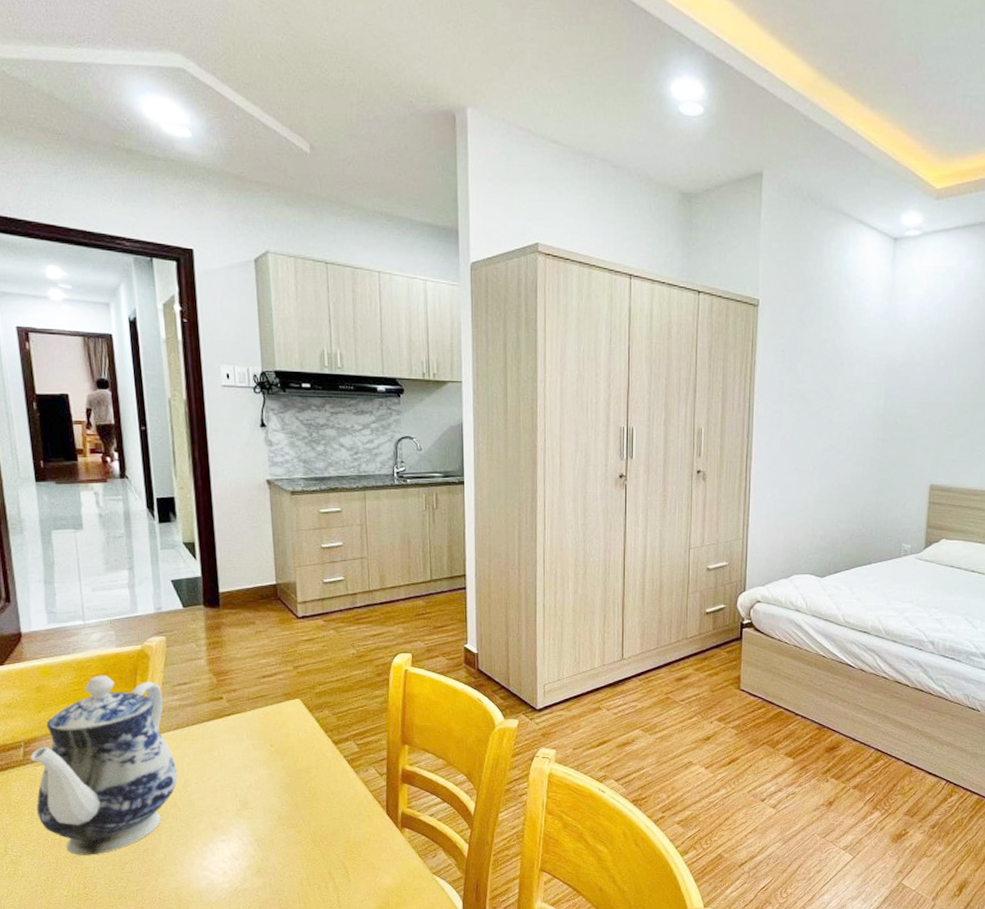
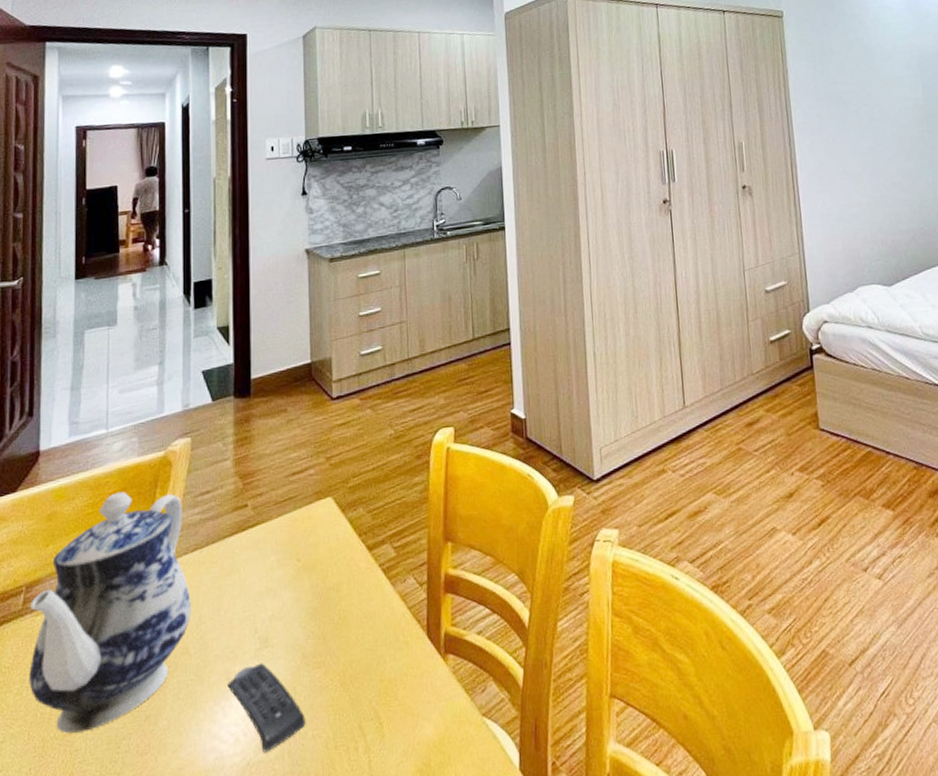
remote control: none [214,820,283,884] -> present [228,663,306,753]

